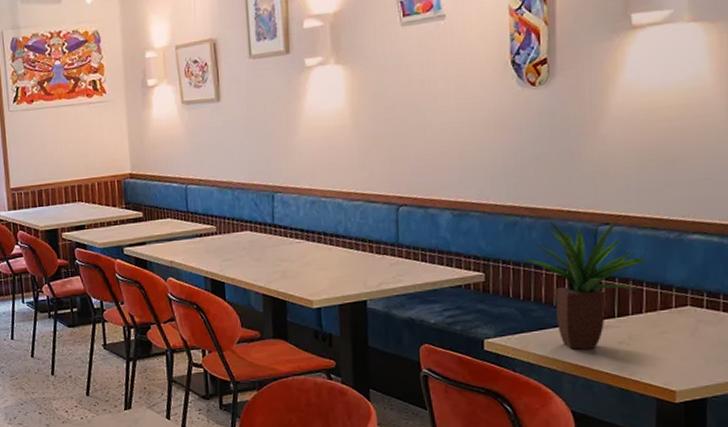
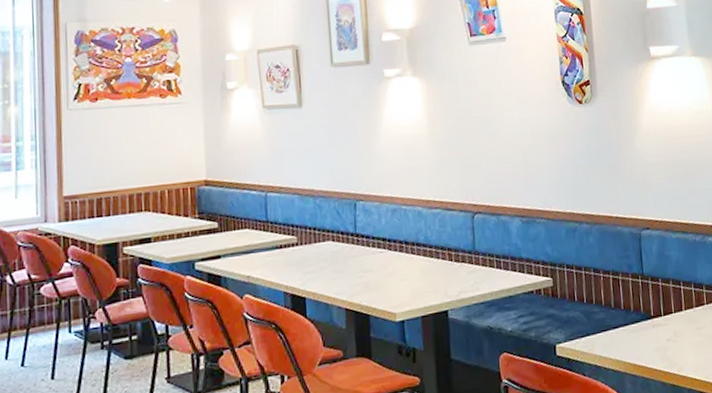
potted plant: present [521,218,648,350] -> none [582,223,682,350]

